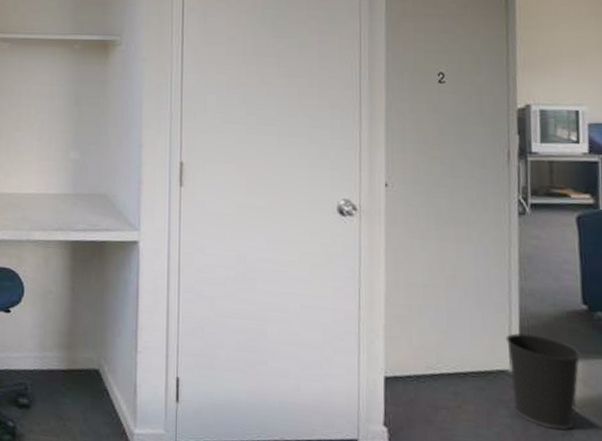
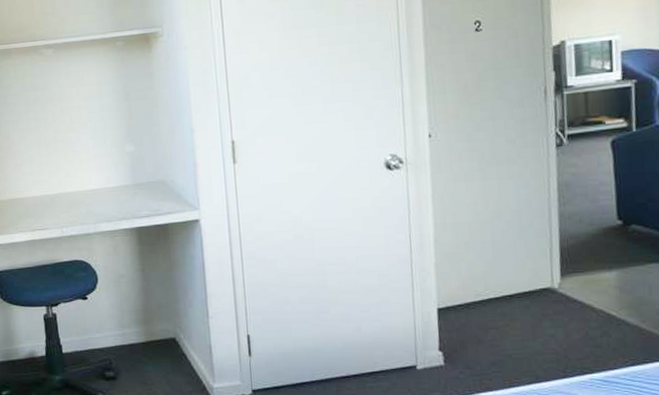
wastebasket: present [505,333,581,431] -> none [547,253,617,333]

